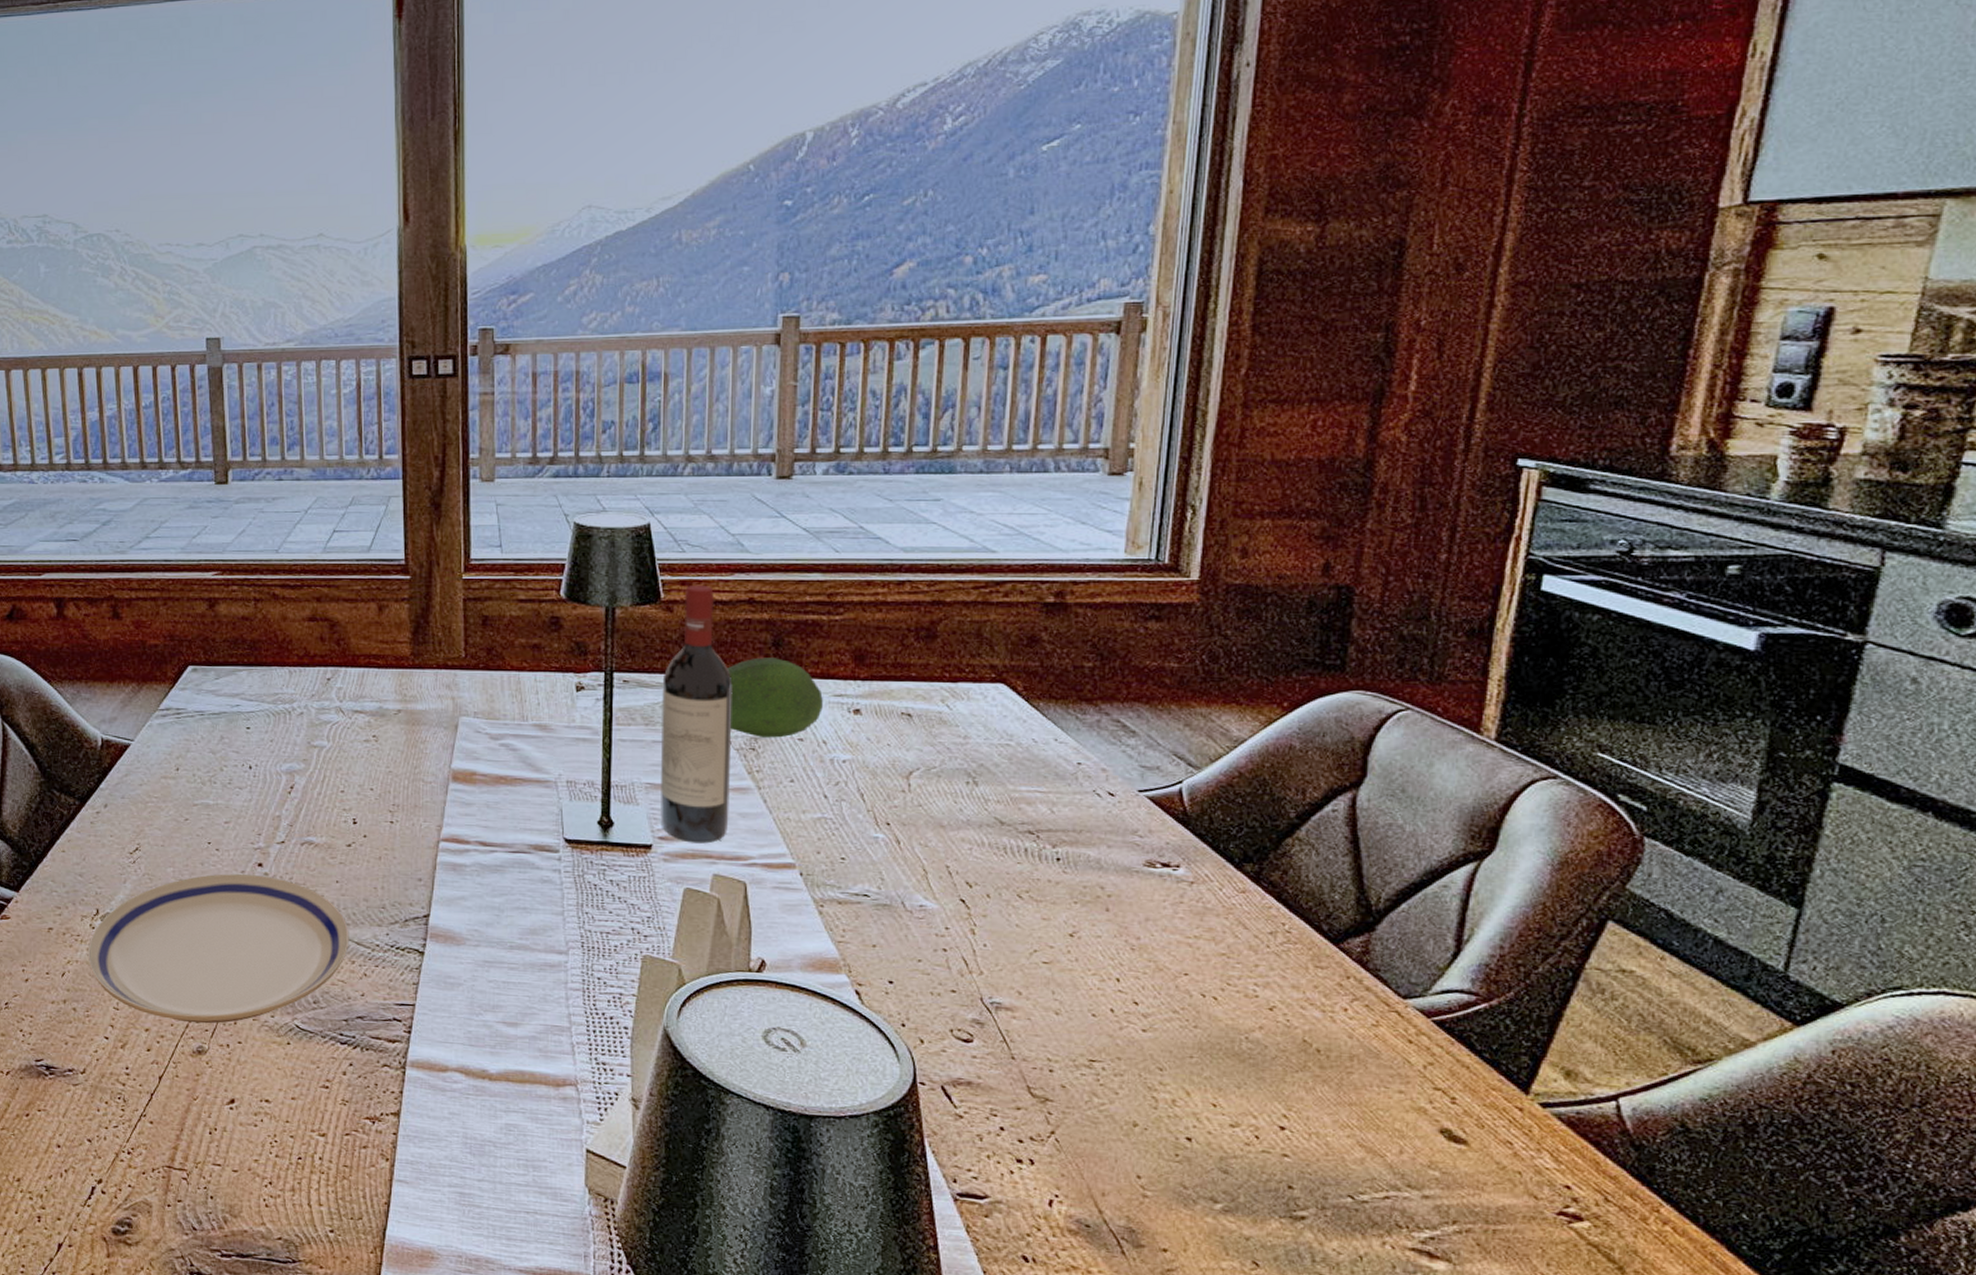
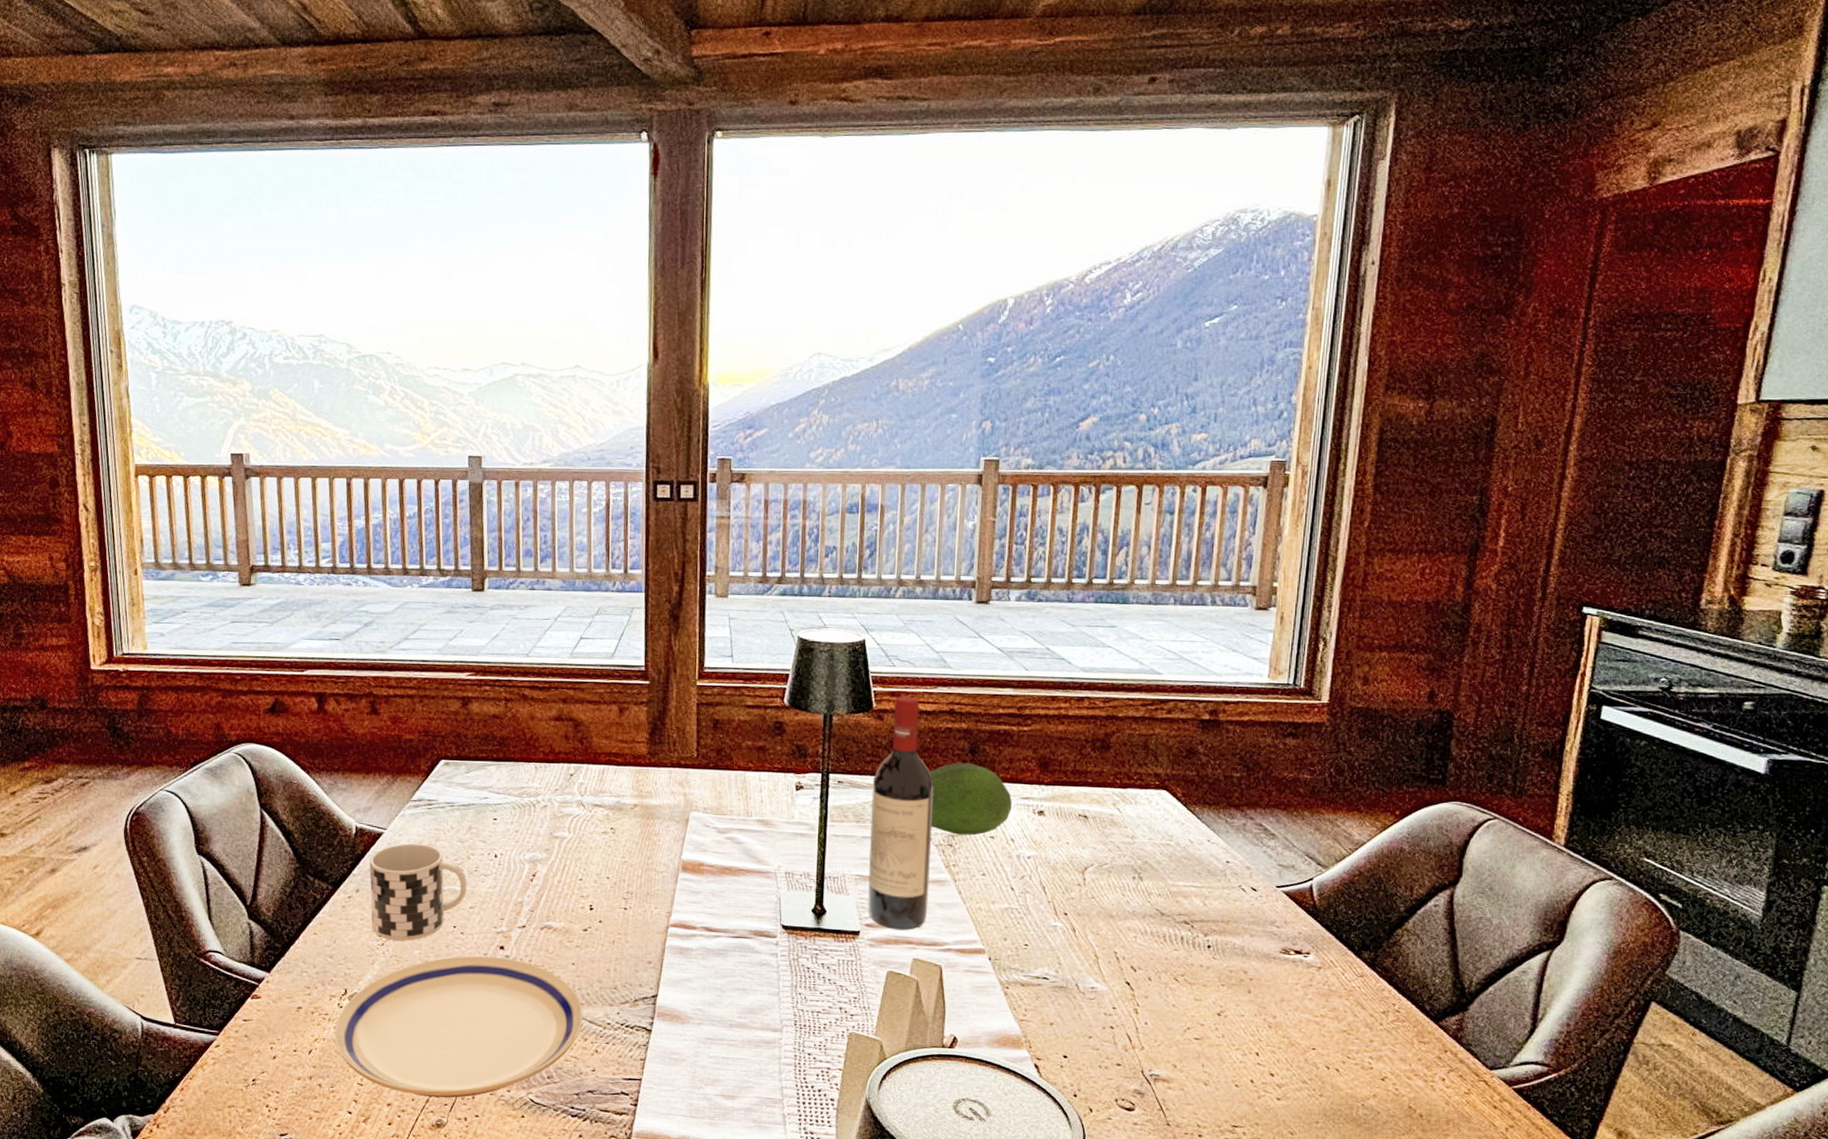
cup: none [118,755,221,858] -> present [370,843,467,941]

